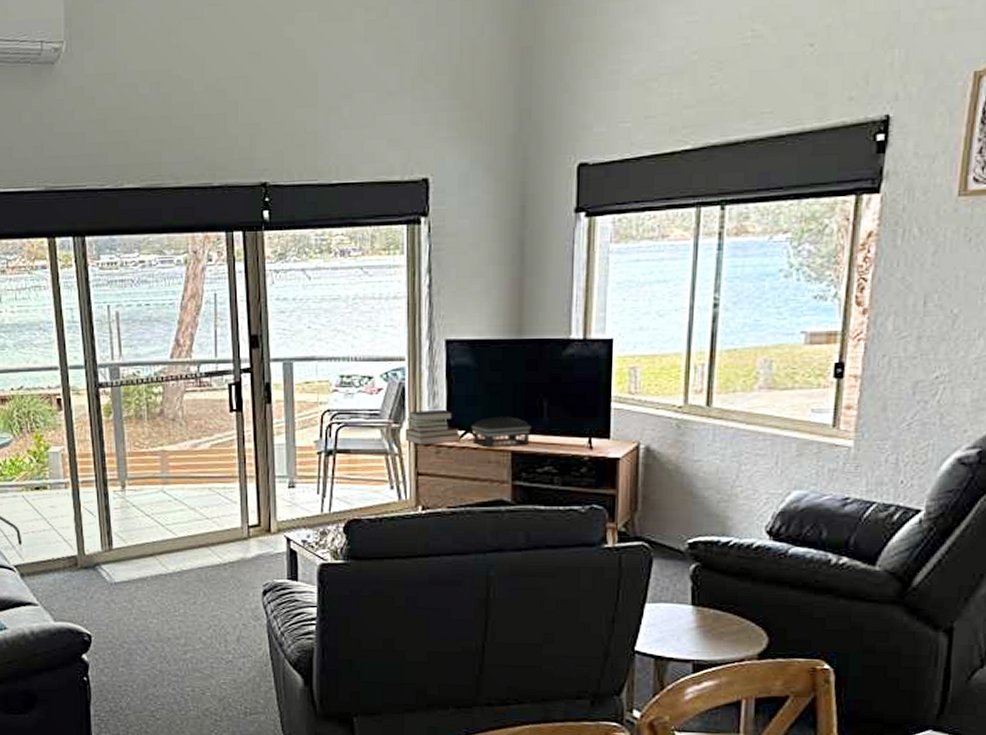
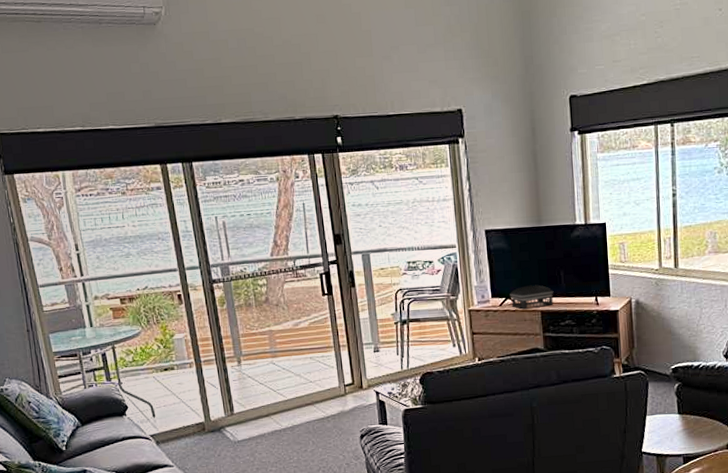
books: present [405,409,461,445] -> none [460,283,503,311]

